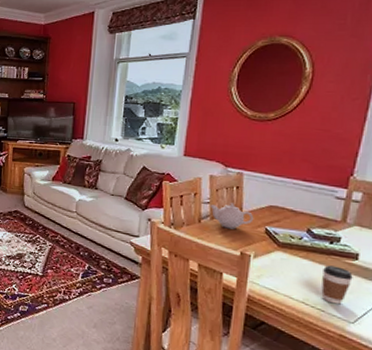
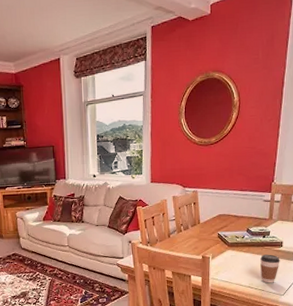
teapot: present [209,203,254,229] -> none [175,217,209,239]

